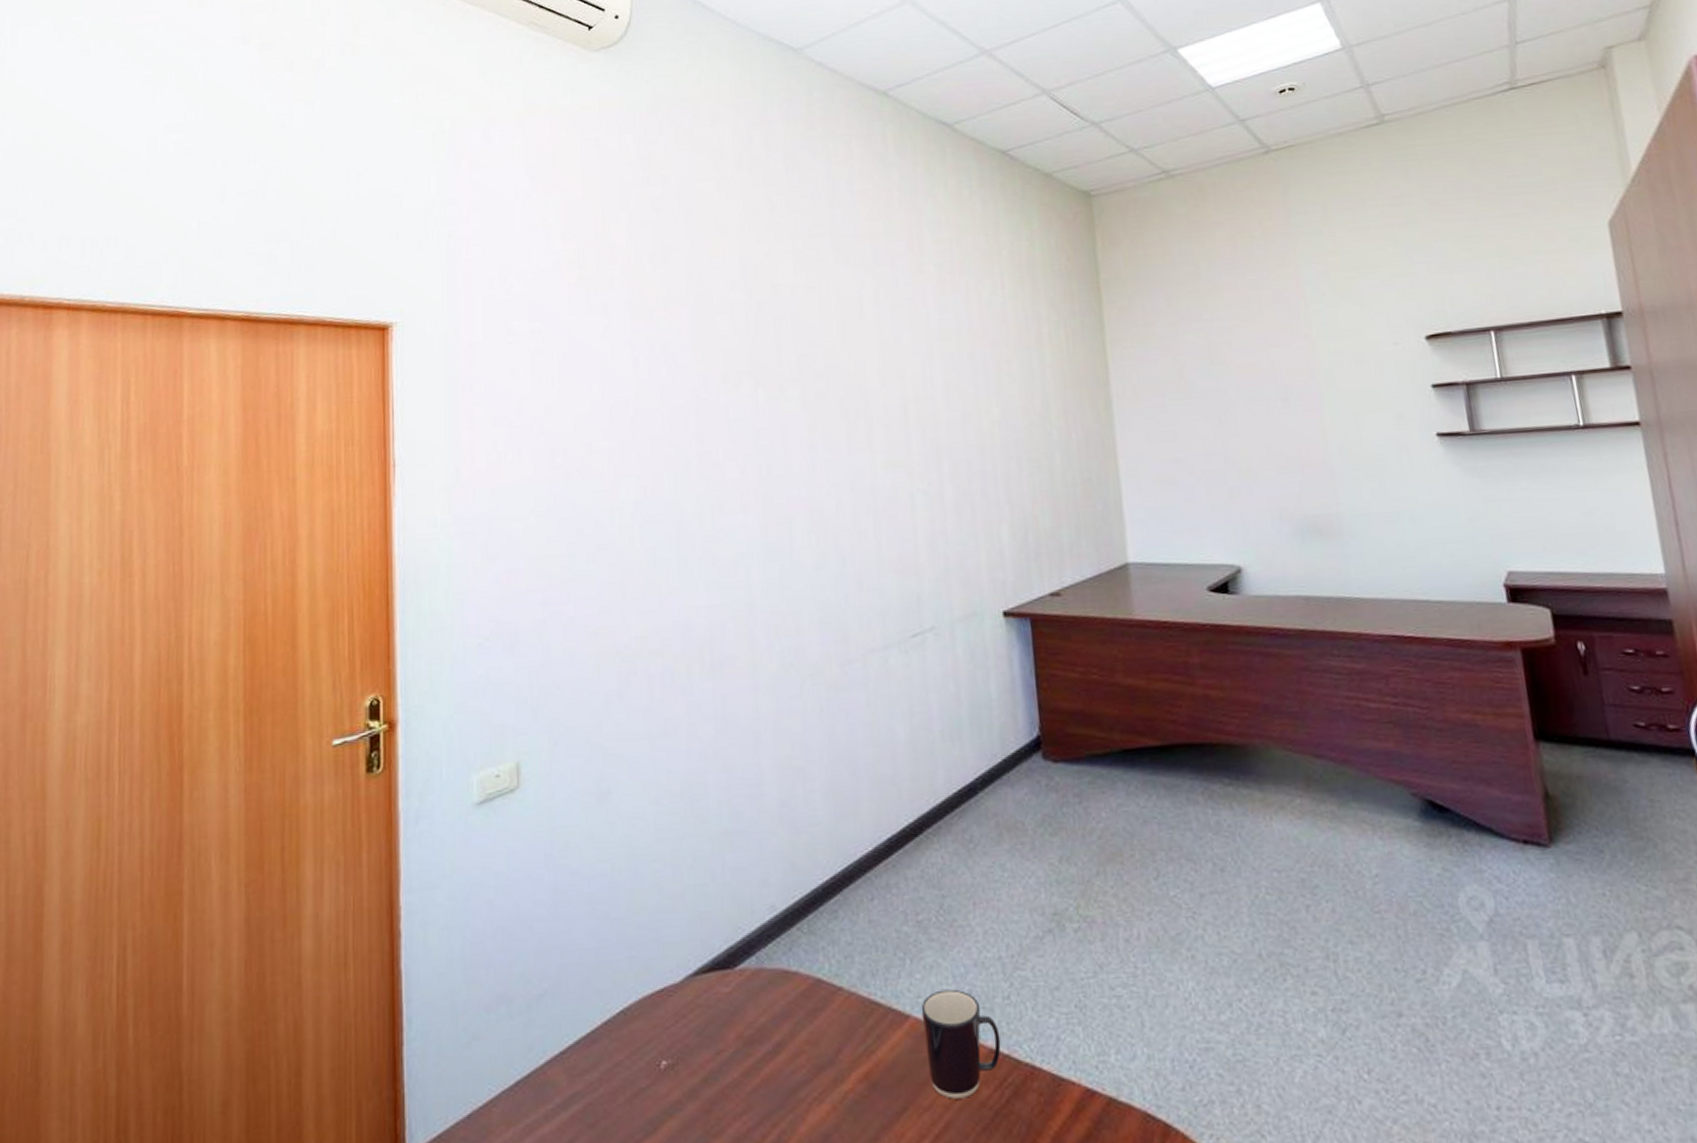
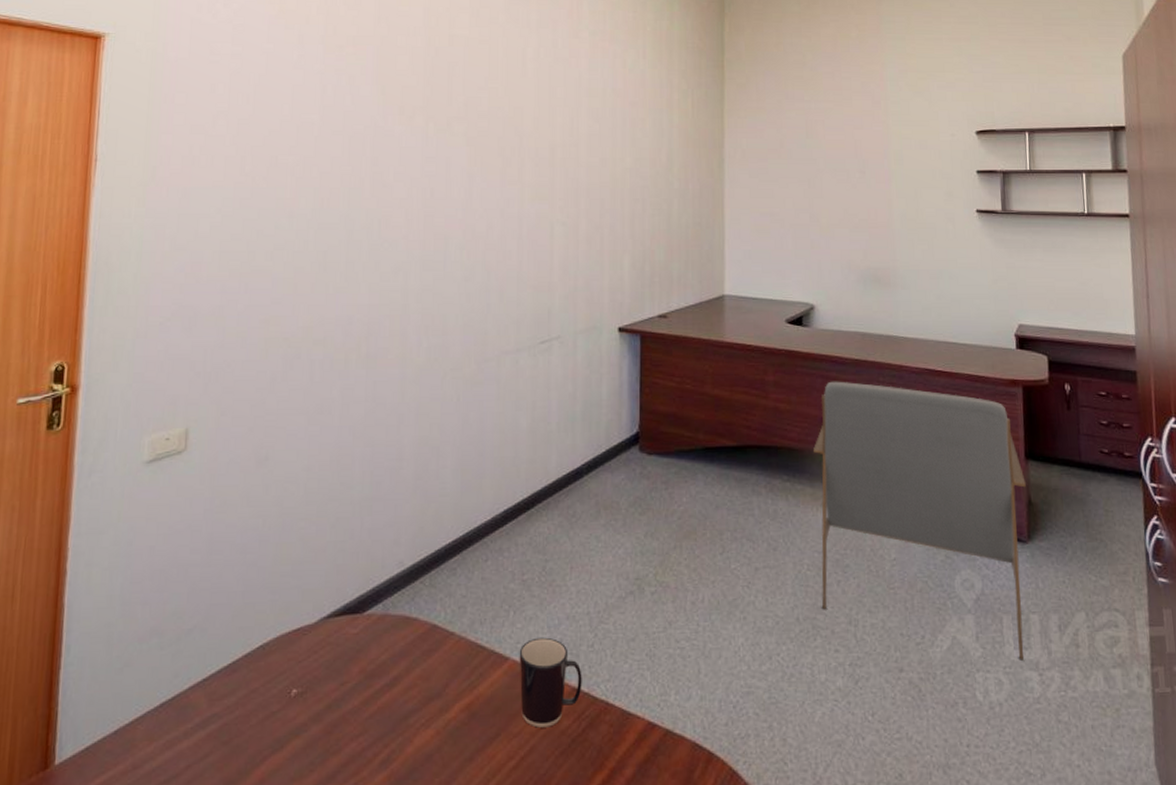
chair: none [1257,658,1560,997] -> present [812,381,1026,660]

